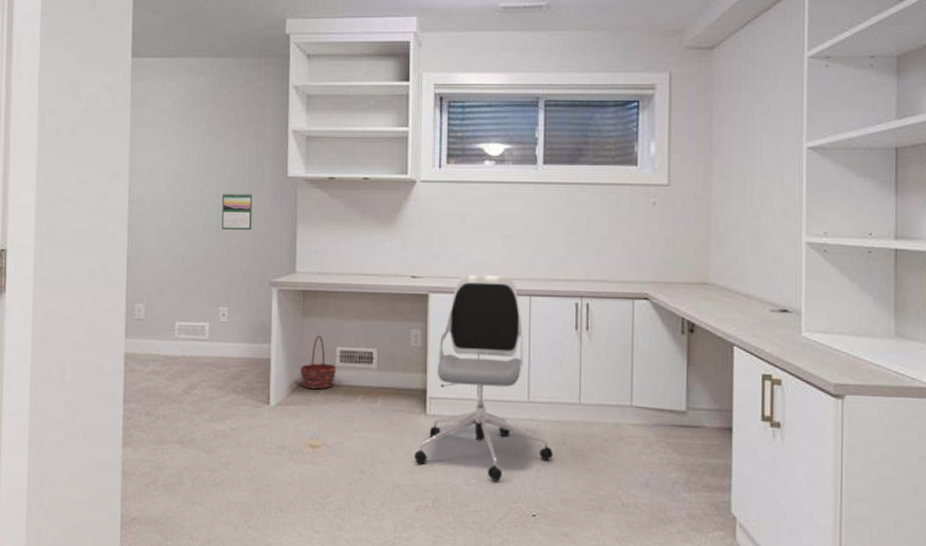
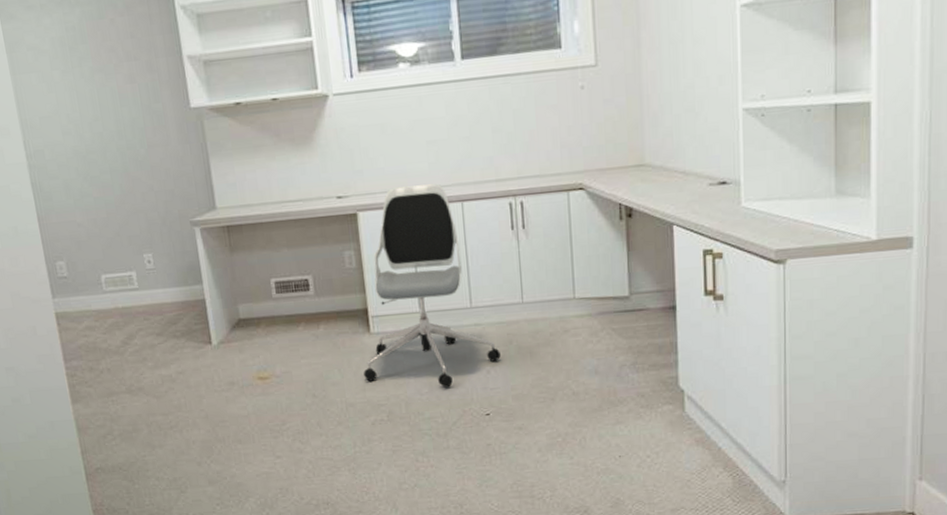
calendar: present [222,192,253,230] -> none [124,131,163,173]
basket: present [299,335,337,390] -> none [236,269,275,324]

